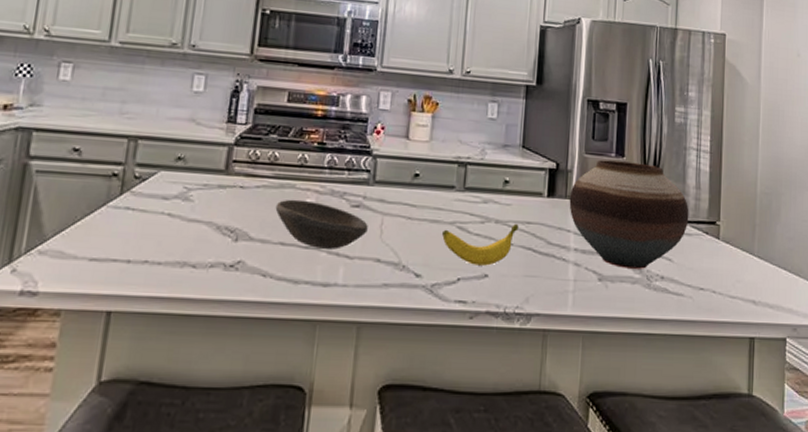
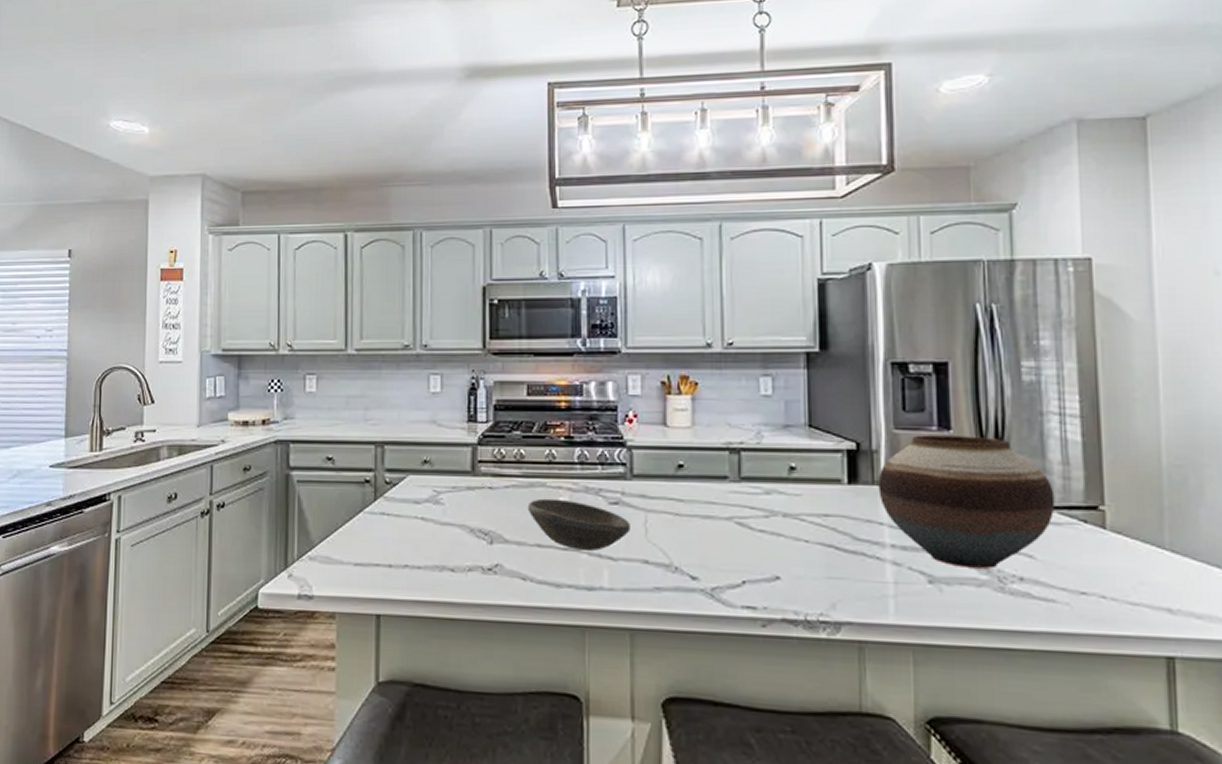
banana: present [441,223,519,266] -> none [717,516,814,567]

